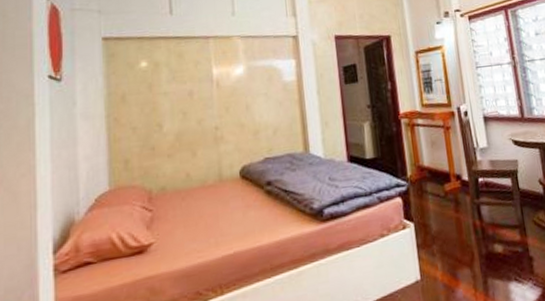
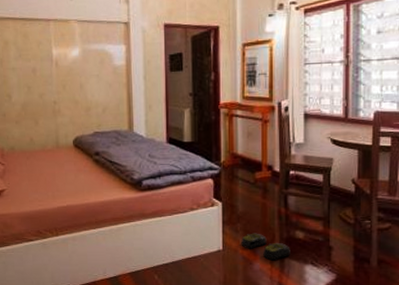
slippers: none [439,253,493,284] -> present [241,233,290,261]

